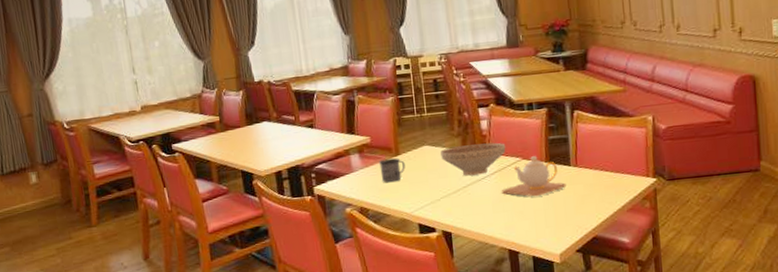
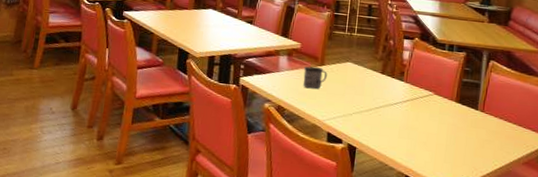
decorative bowl: present [441,142,506,176] -> none [361,69,422,100]
teapot: present [501,156,566,197] -> none [409,93,471,132]

